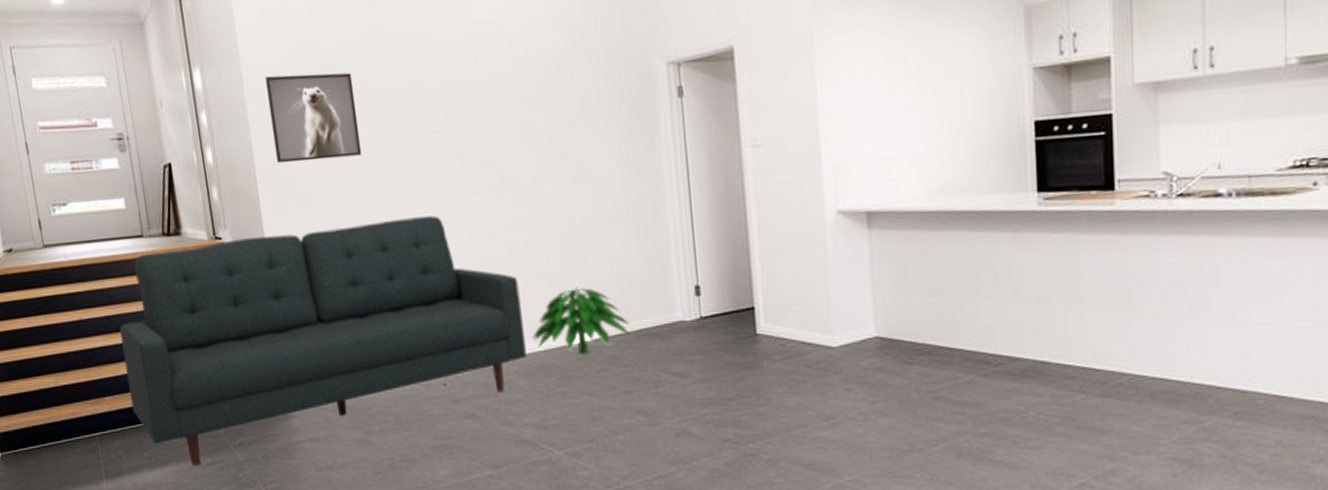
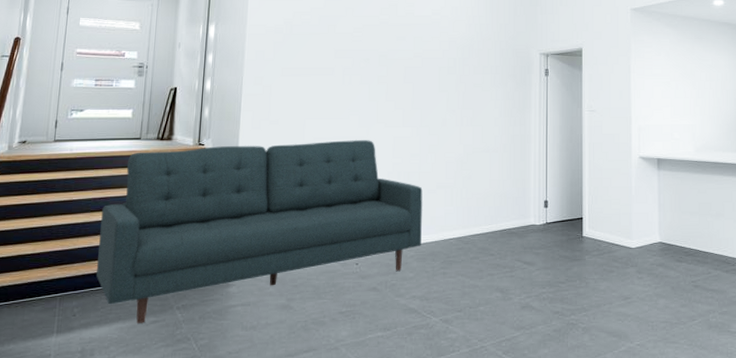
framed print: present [265,72,362,164] -> none [259,34,327,95]
indoor plant: present [532,287,631,354] -> none [427,196,497,245]

